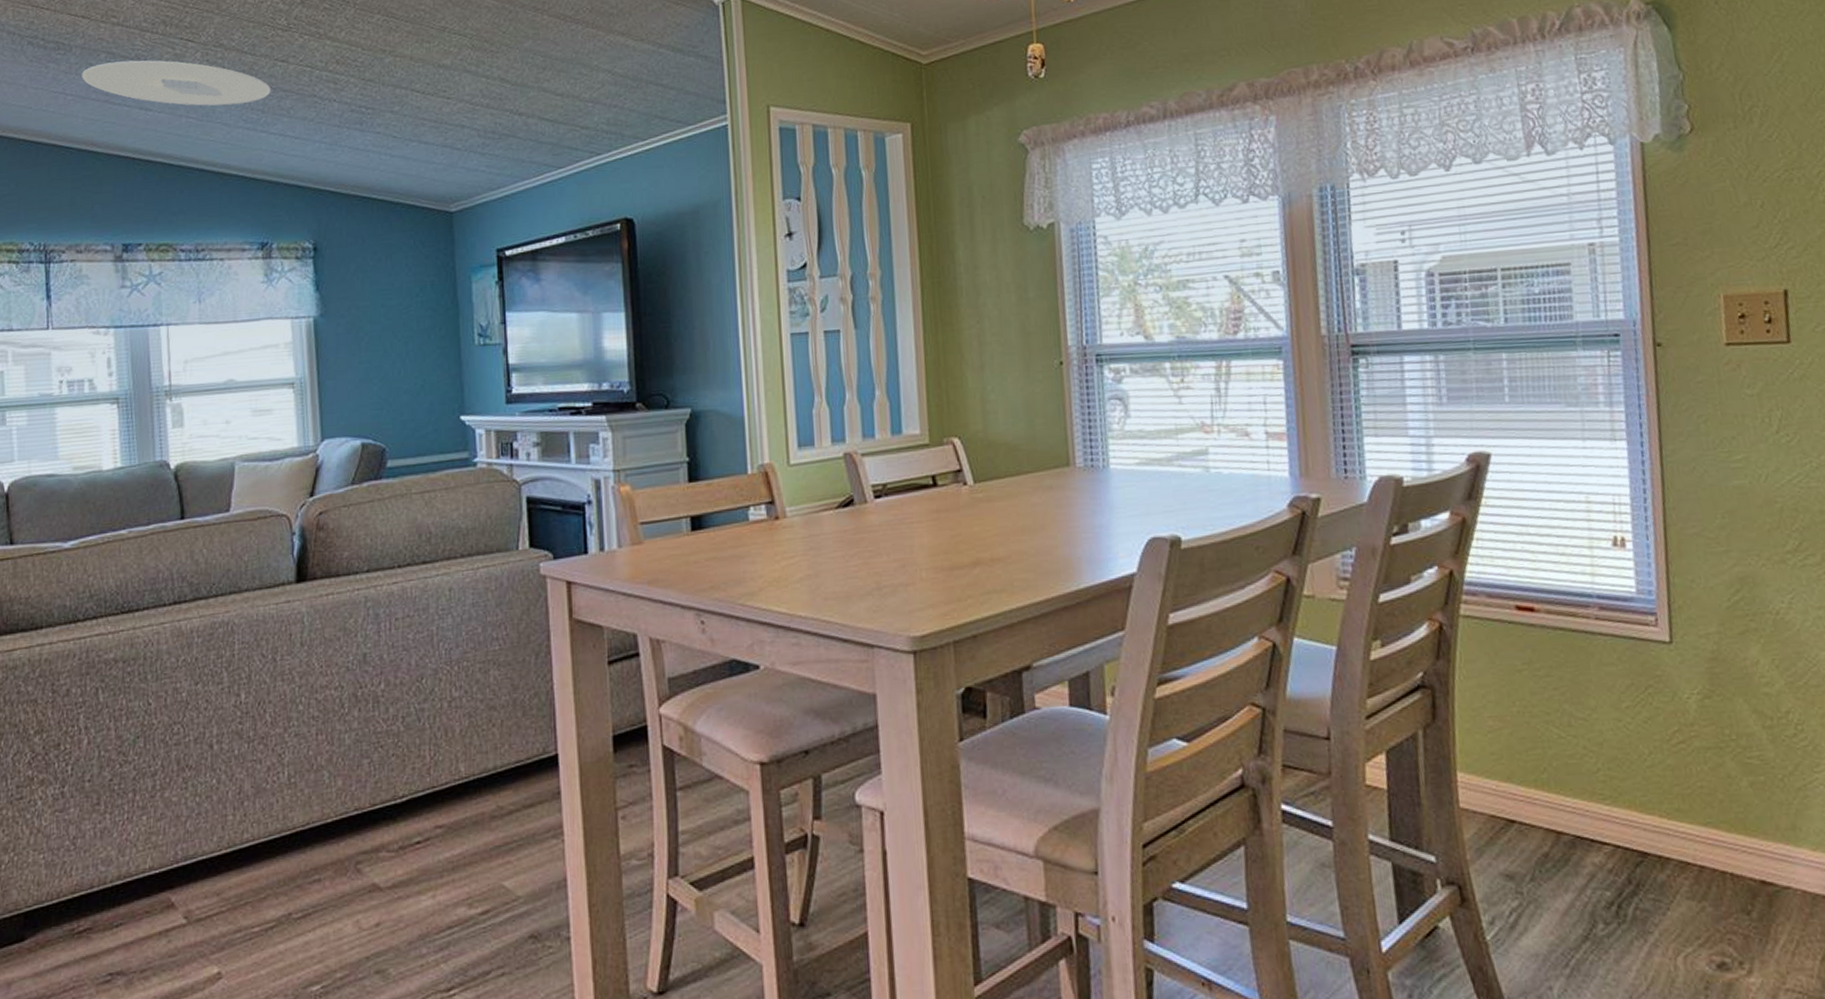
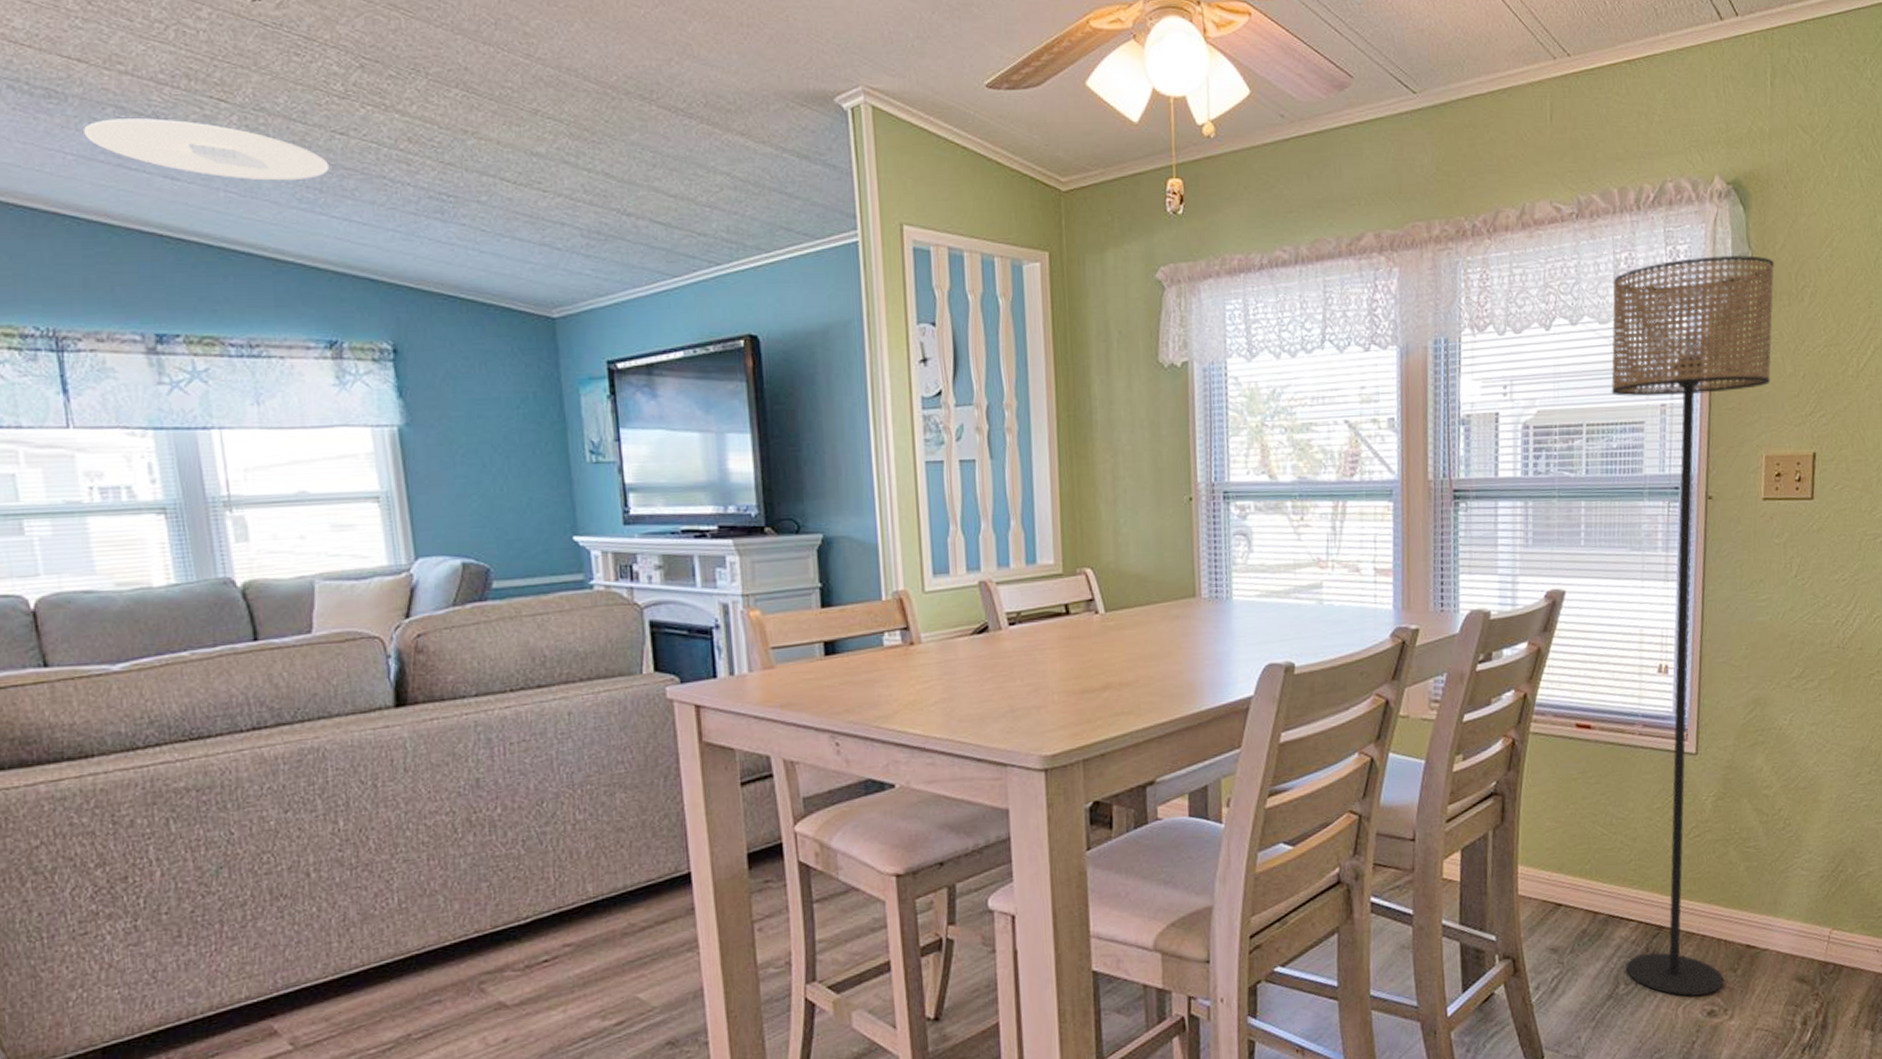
floor lamp: none [1520,77,1735,944] -> present [1611,254,1775,997]

